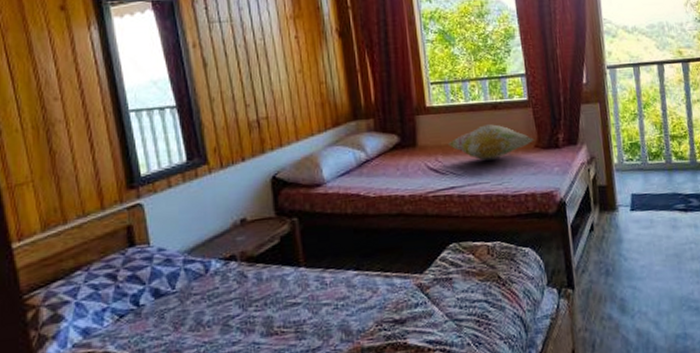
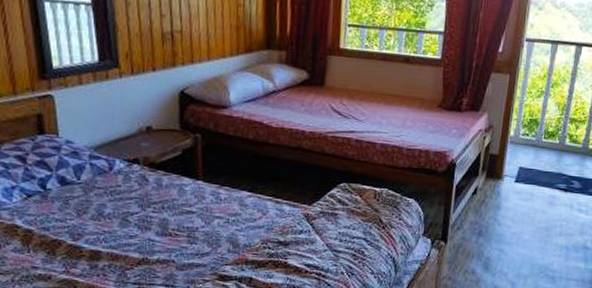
decorative pillow: present [447,124,535,161] -> none [354,76,440,112]

